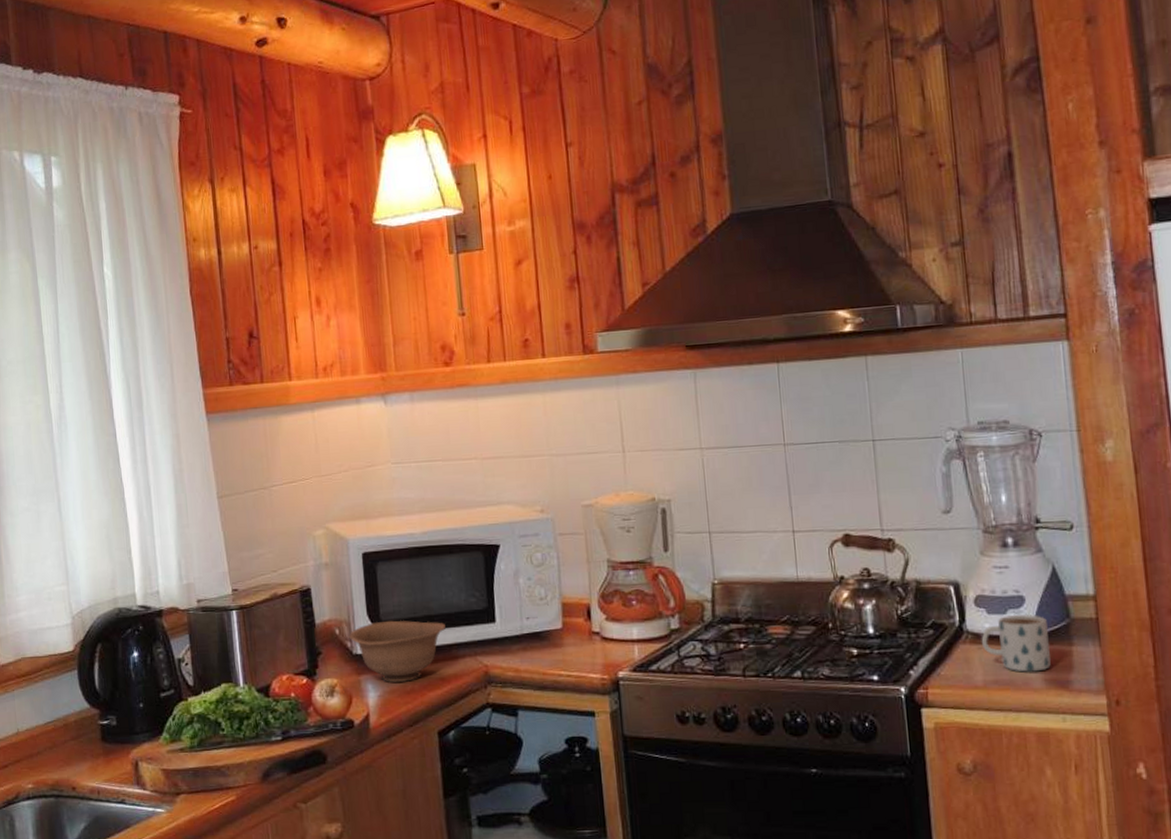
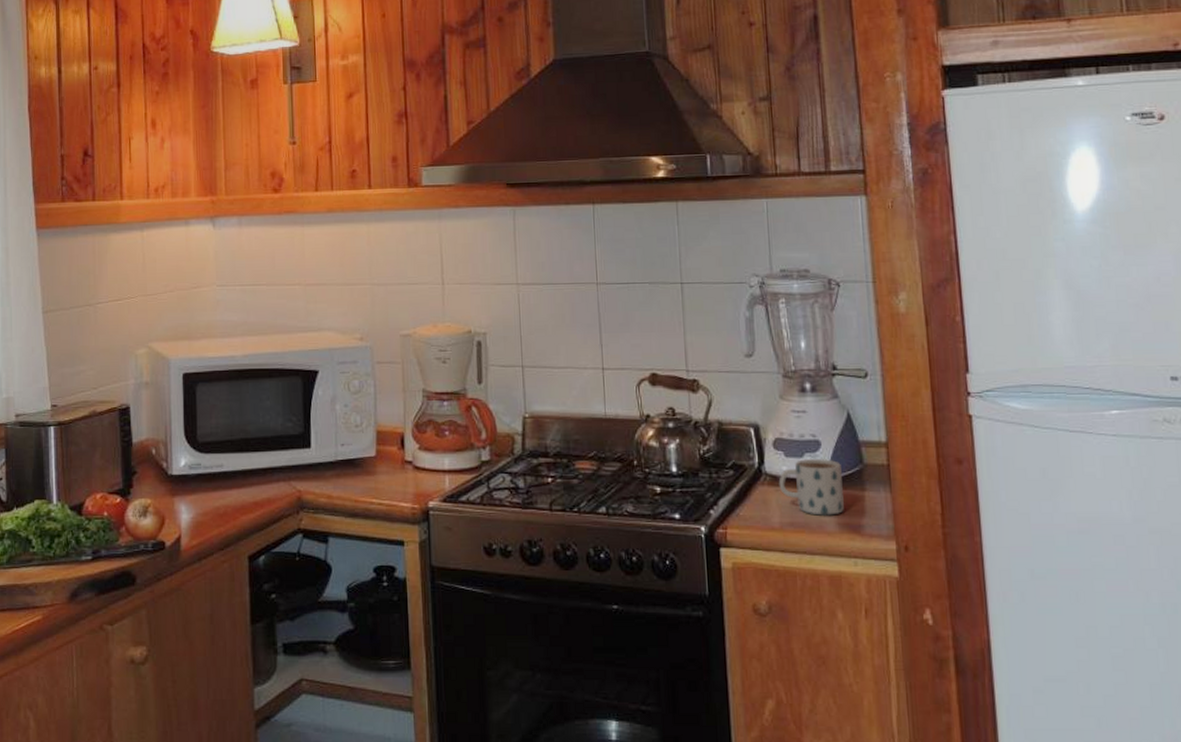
bowl: present [349,620,446,683] -> none [165,442,261,505]

